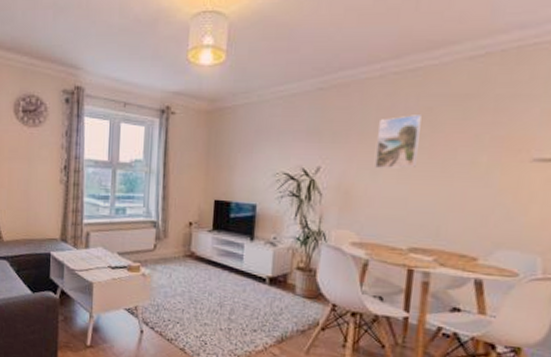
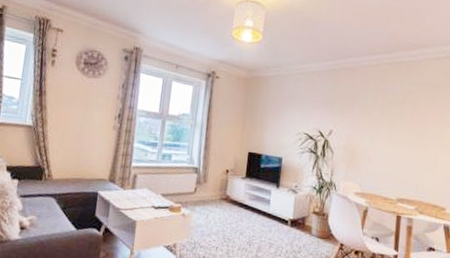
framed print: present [375,115,422,169] -> none [373,96,405,136]

